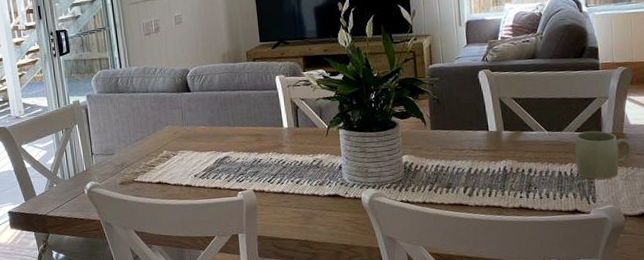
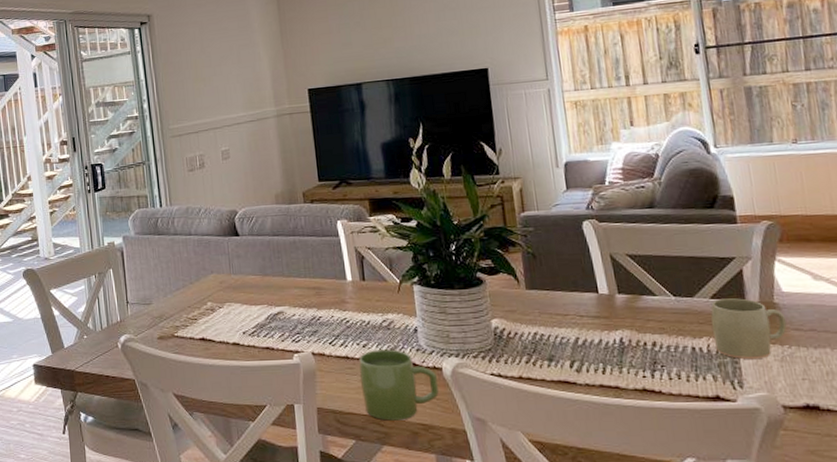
mug: none [293,184,358,244] -> present [359,349,439,421]

